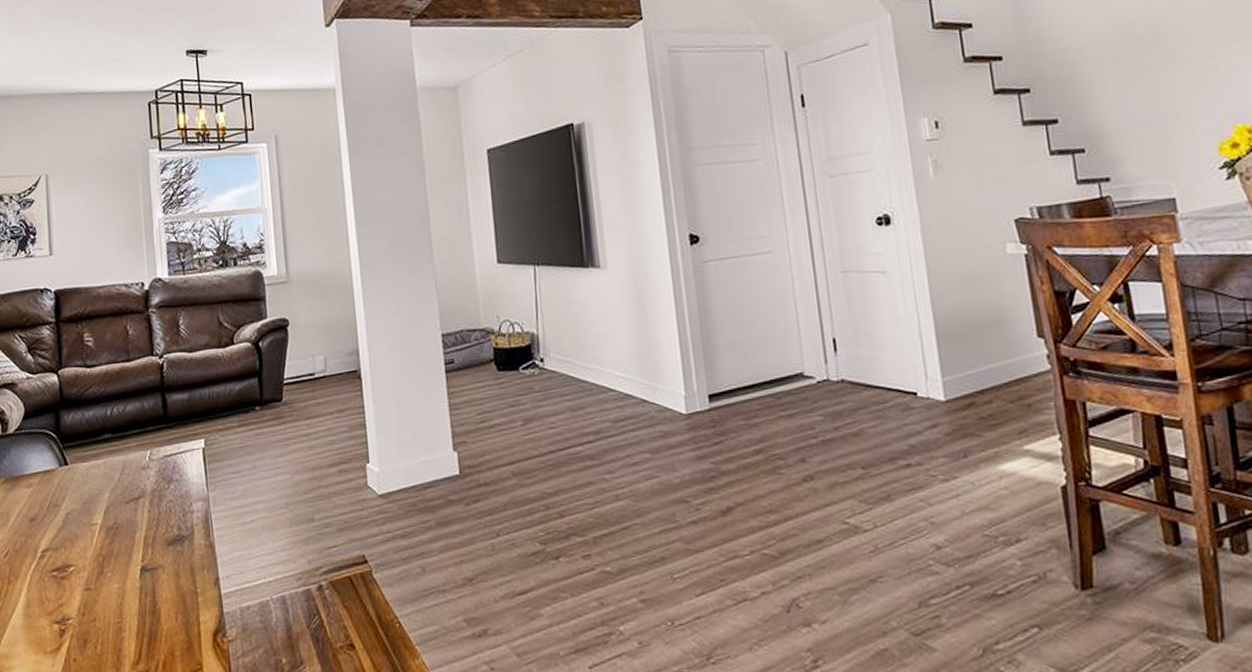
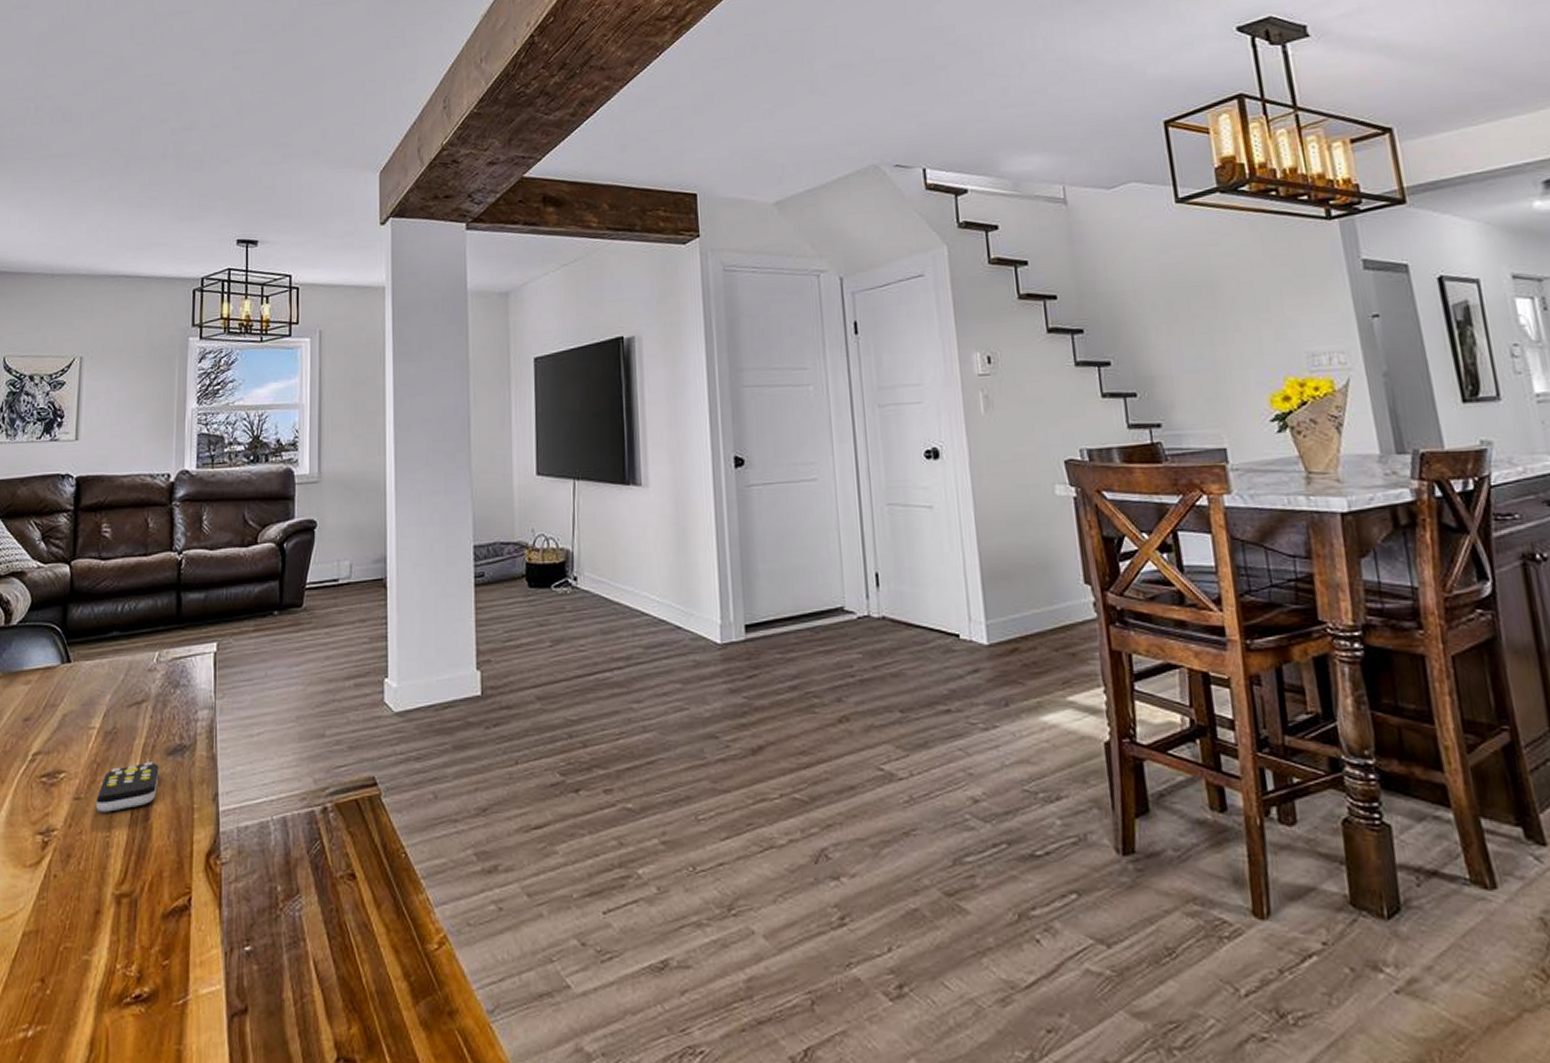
remote control: none [106,552,162,601] -> present [96,762,159,813]

